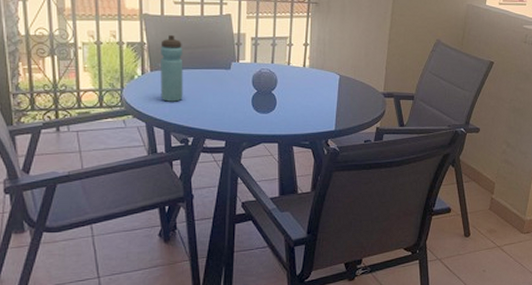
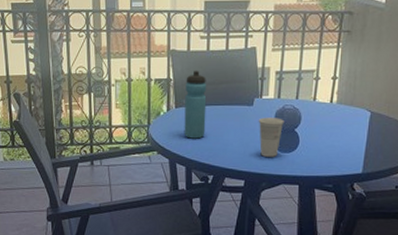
cup: none [236,80,262,118] -> present [258,117,284,157]

